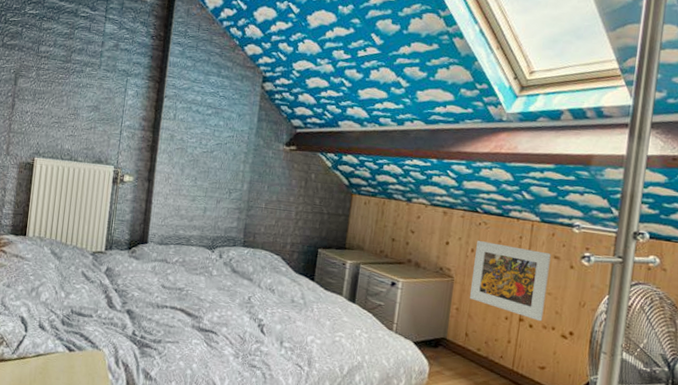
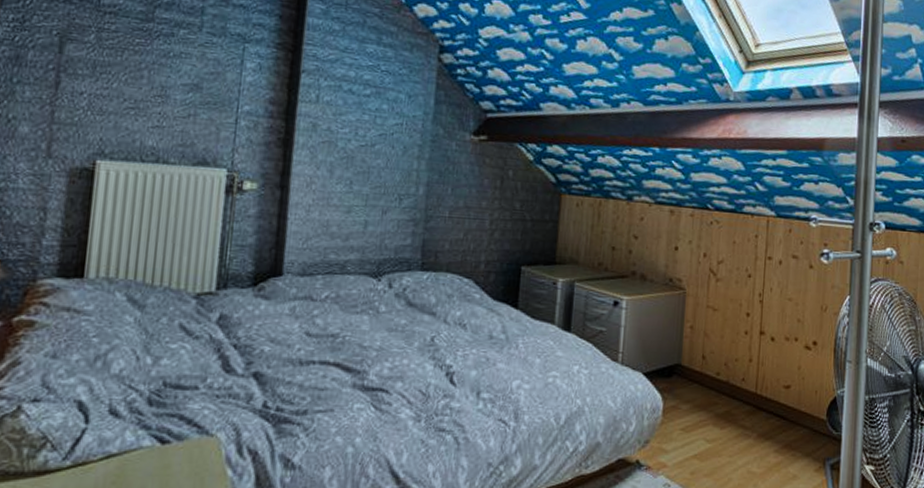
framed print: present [470,241,551,322] -> none [705,243,789,333]

